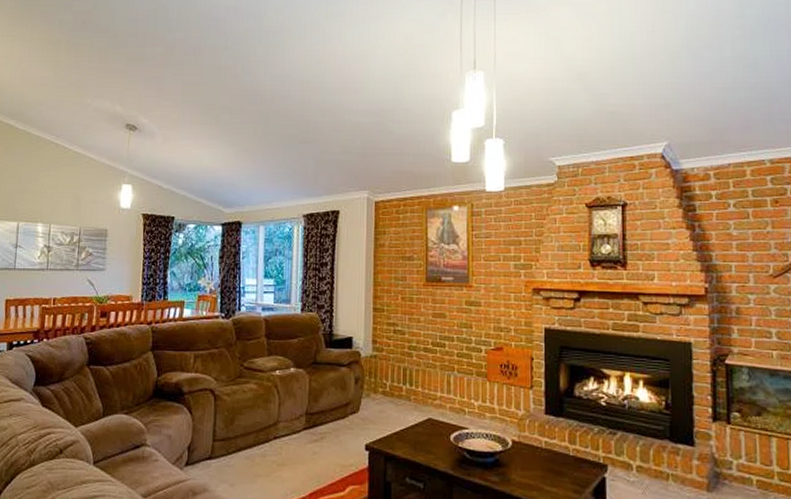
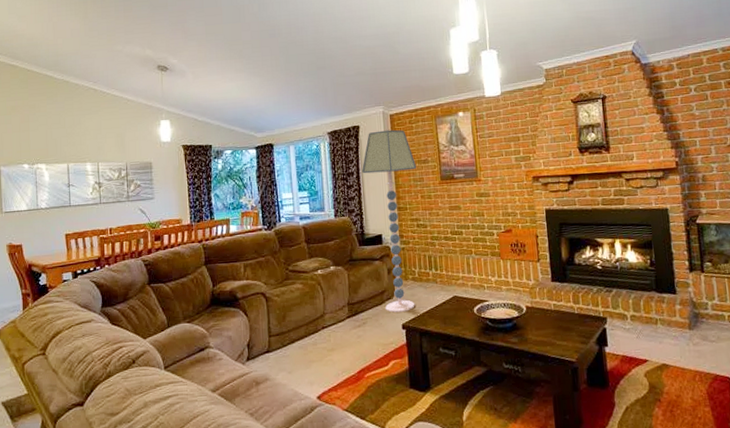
floor lamp: none [336,218,400,430] -> present [361,129,417,313]

